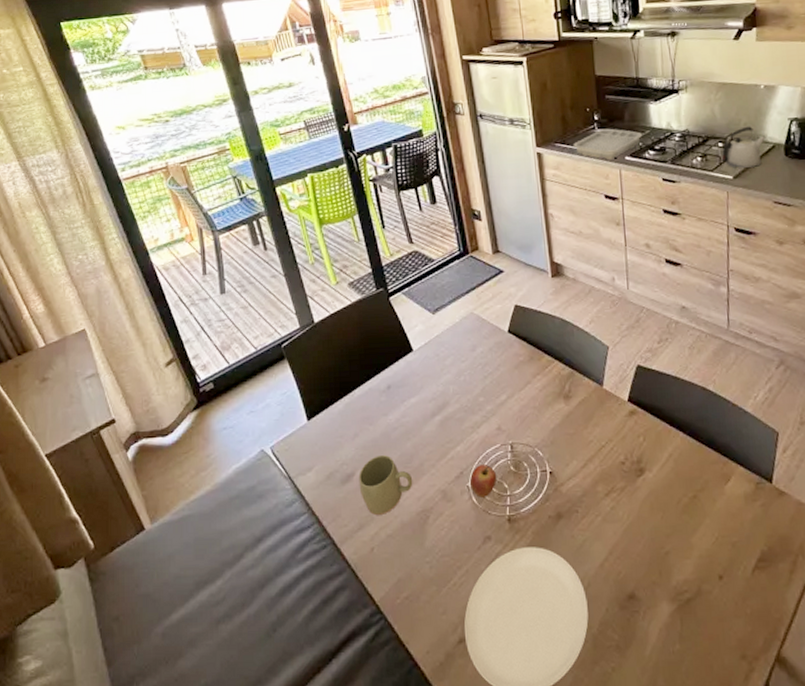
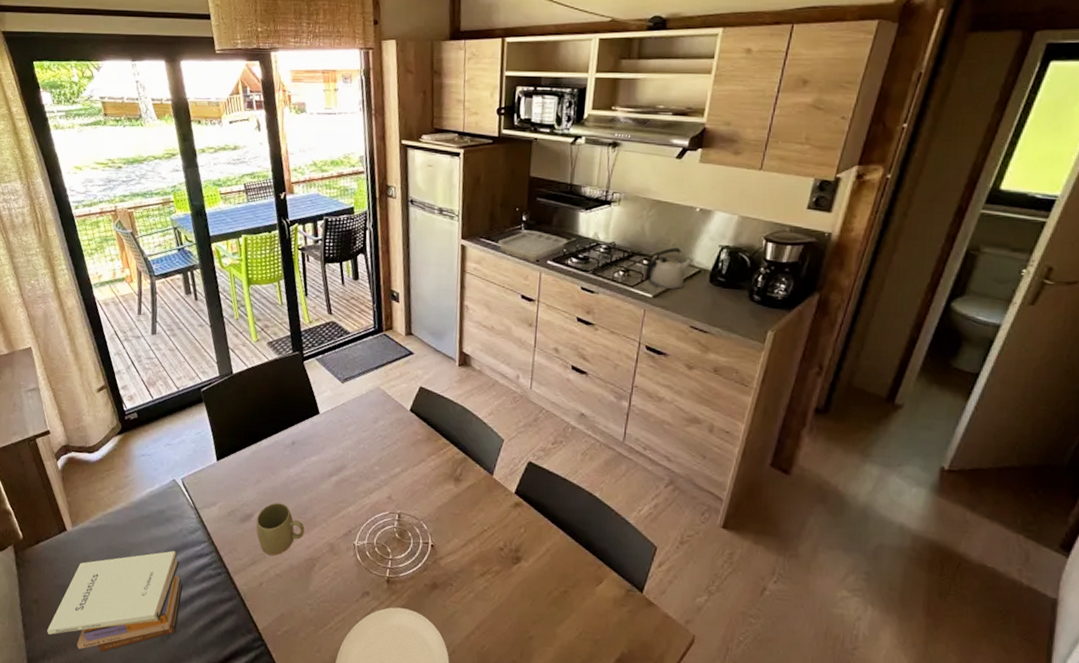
books: none [133,530,285,665] -> present [47,551,182,653]
fruit: present [469,465,497,498] -> none [356,527,382,557]

